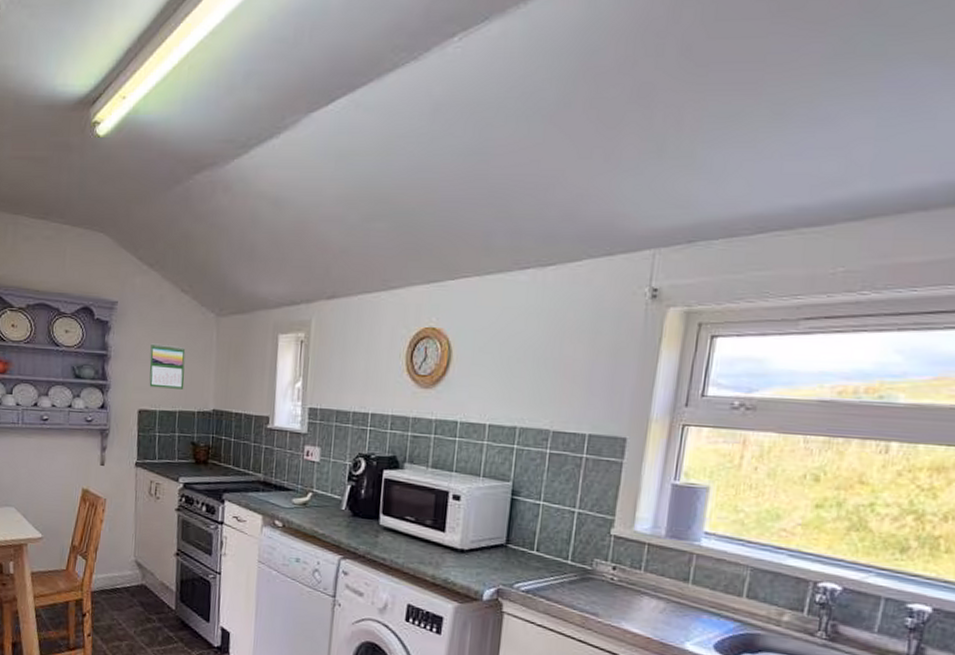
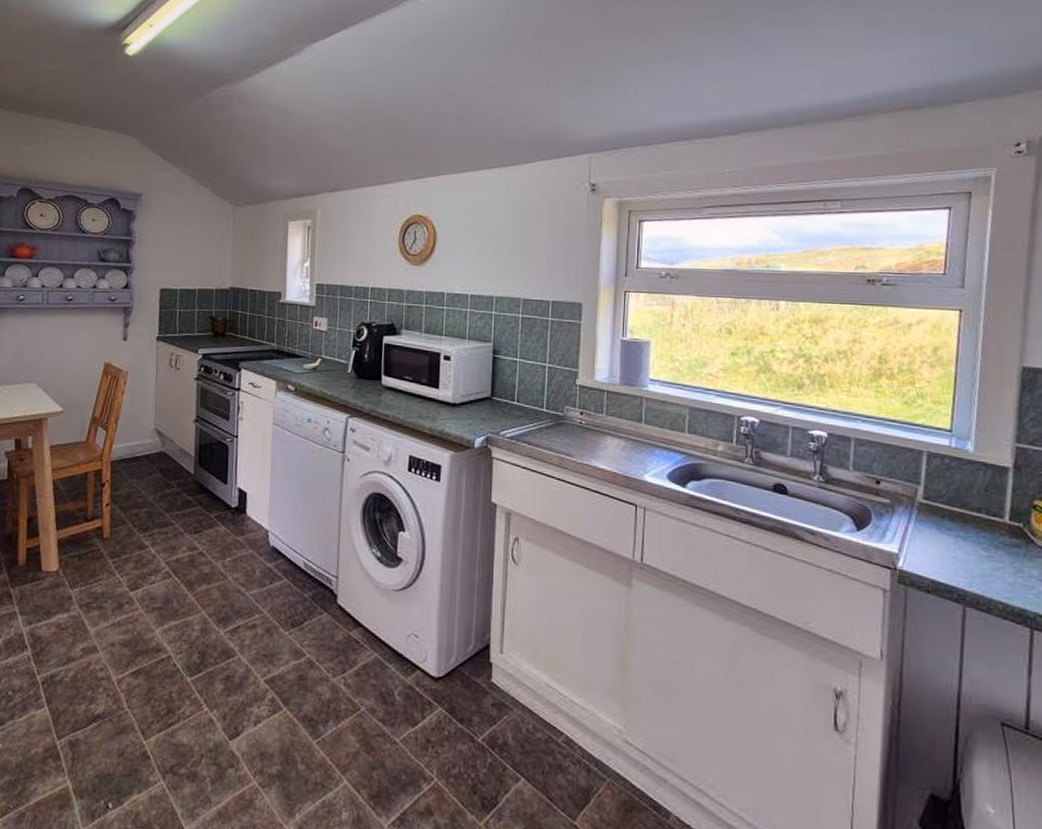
calendar: present [149,343,186,389] -> none [171,230,205,270]

